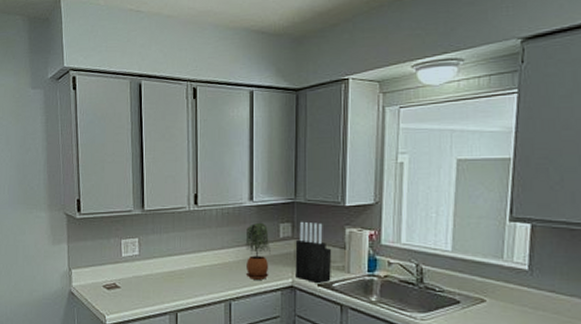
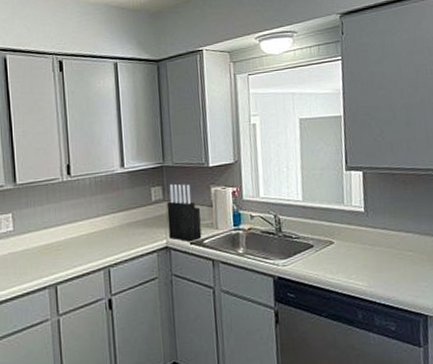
potted plant: present [245,222,271,280] -> none [120,187,145,244]

